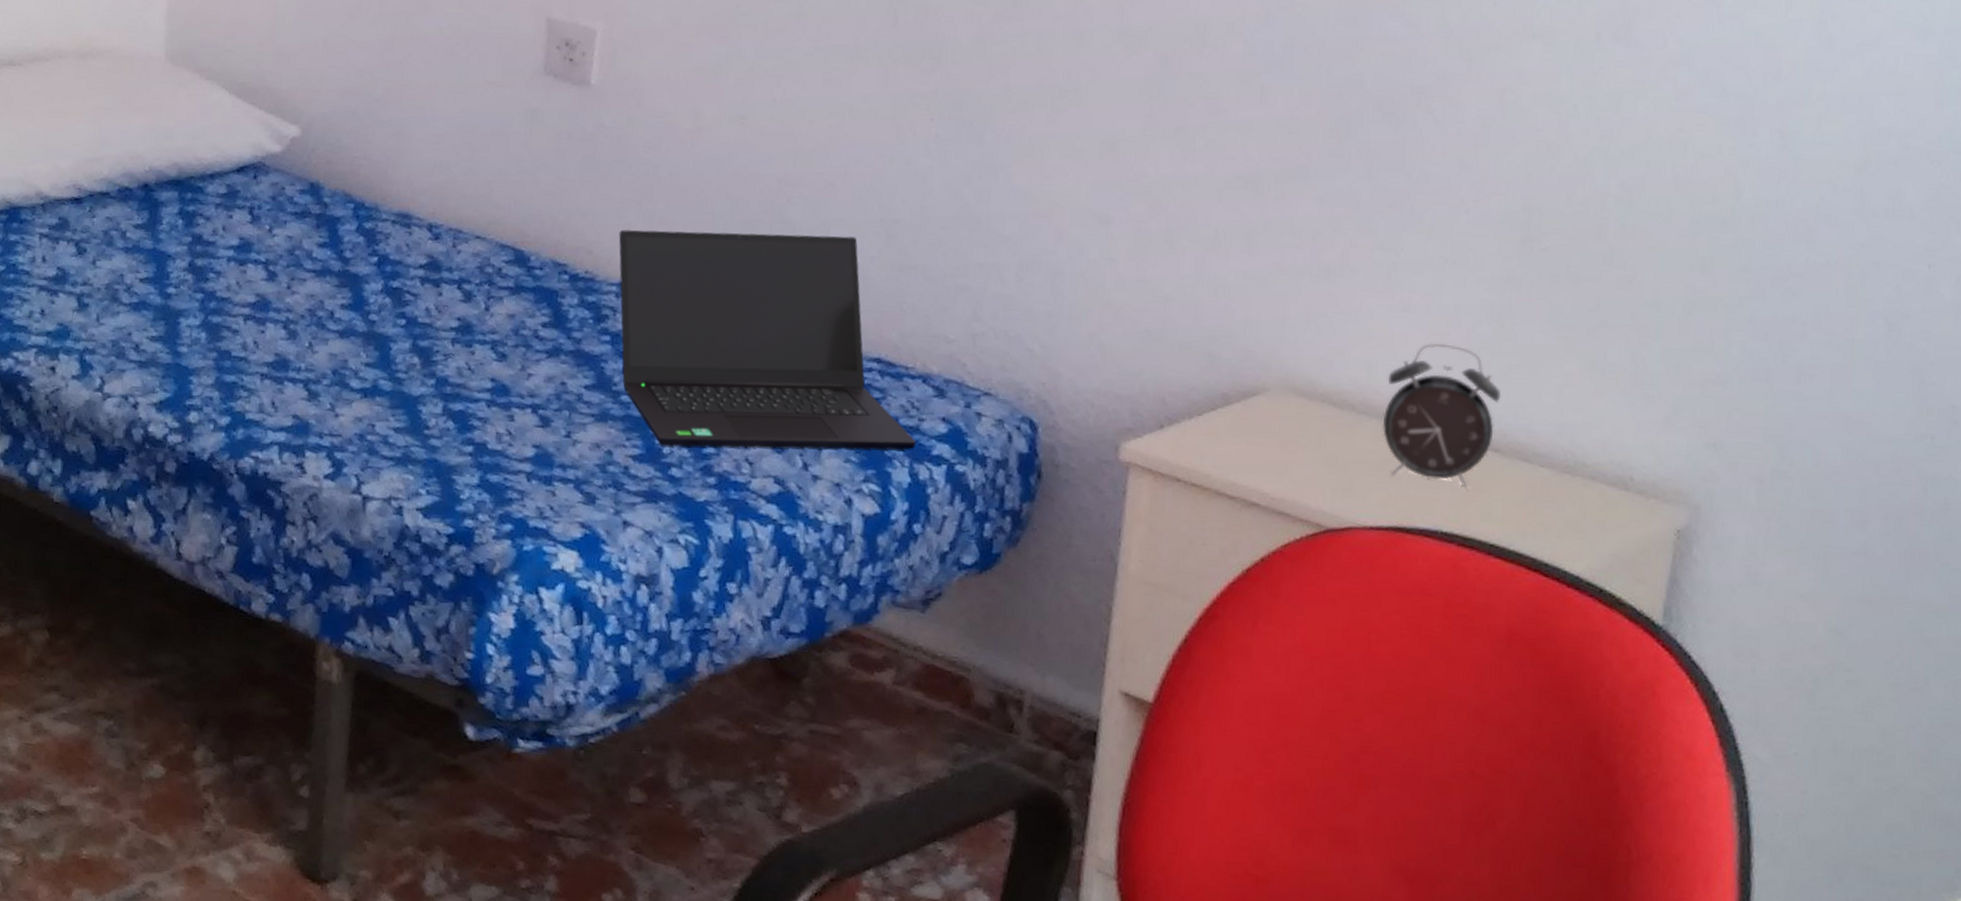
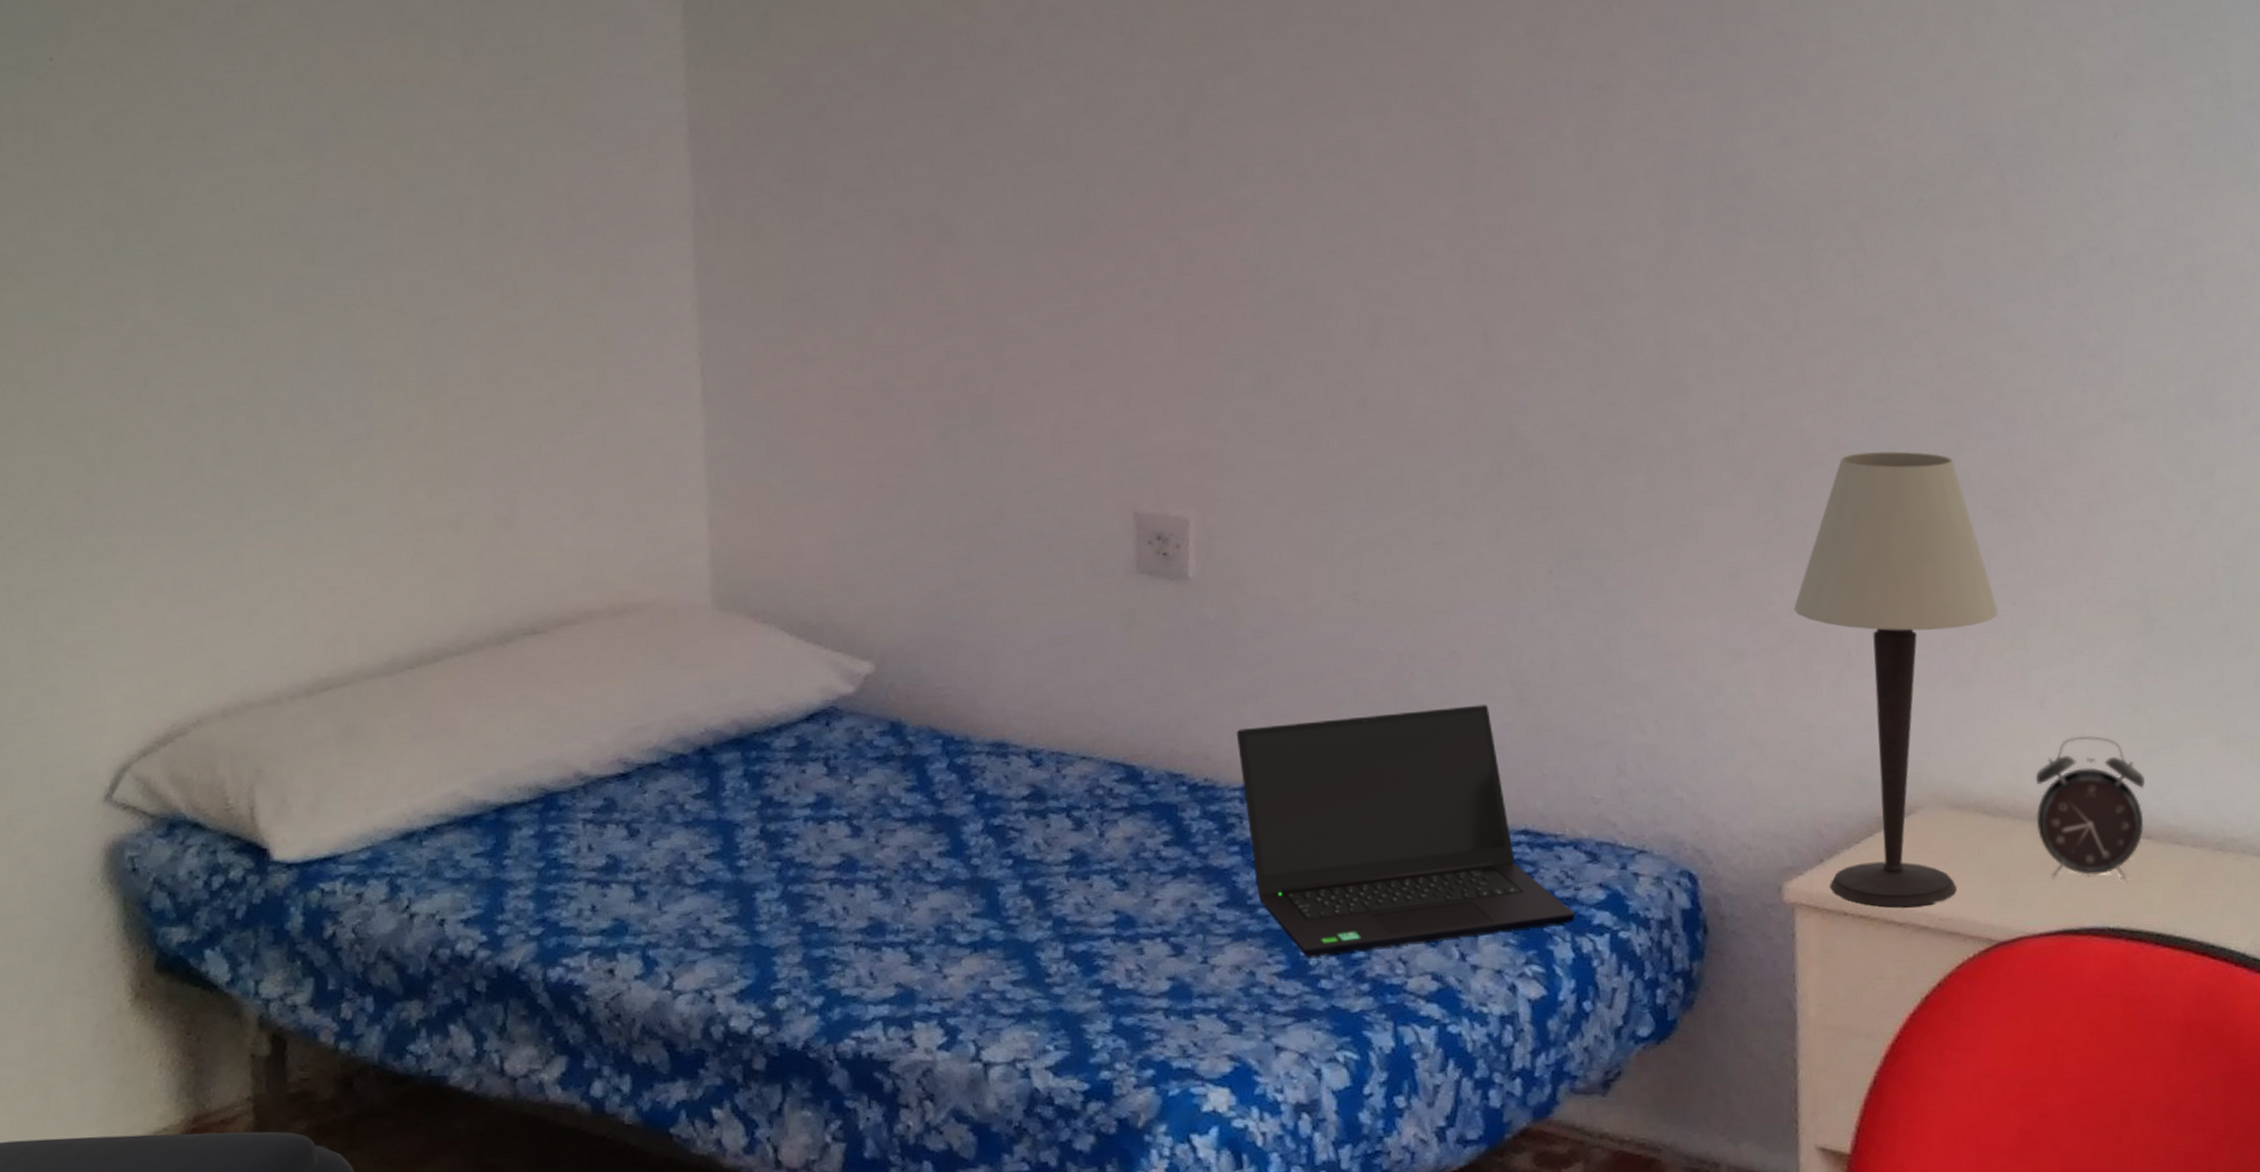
table lamp: none [1166,40,1374,484] -> present [1793,451,1999,907]

